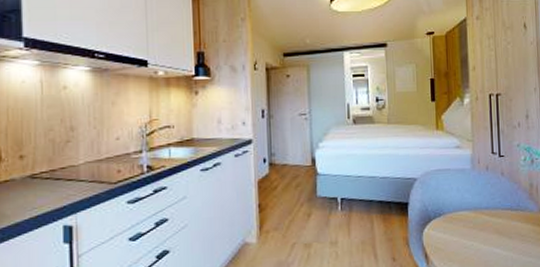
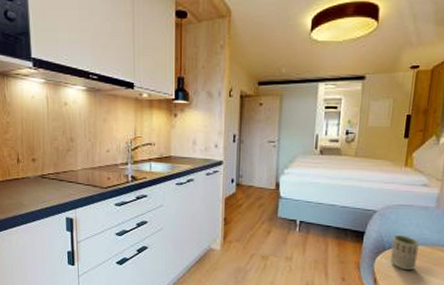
cup: none [437,202,463,240] -> present [391,235,419,271]

